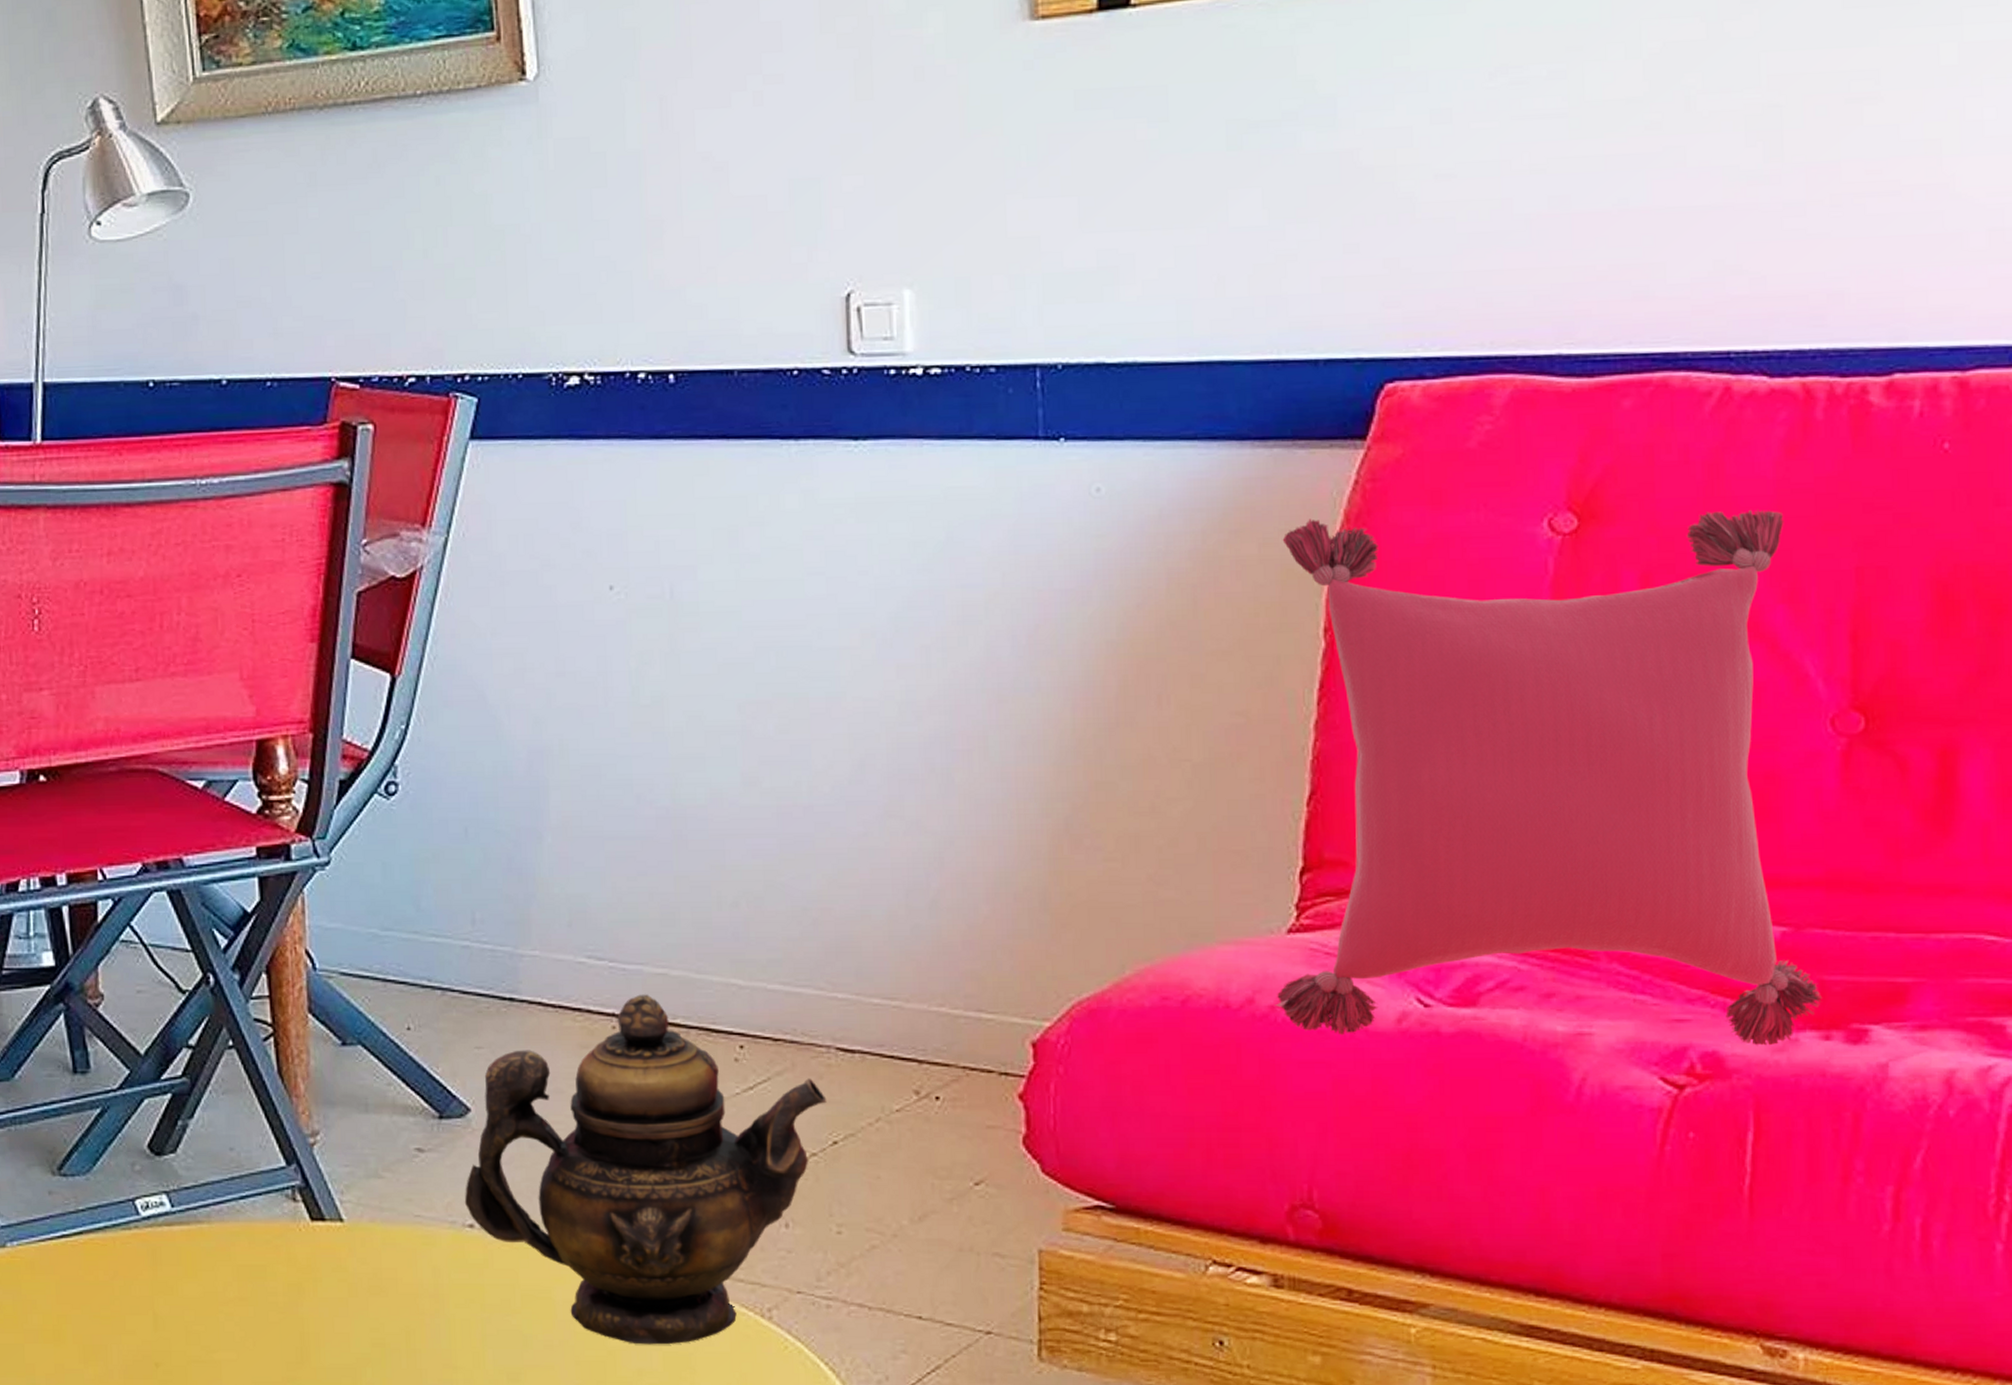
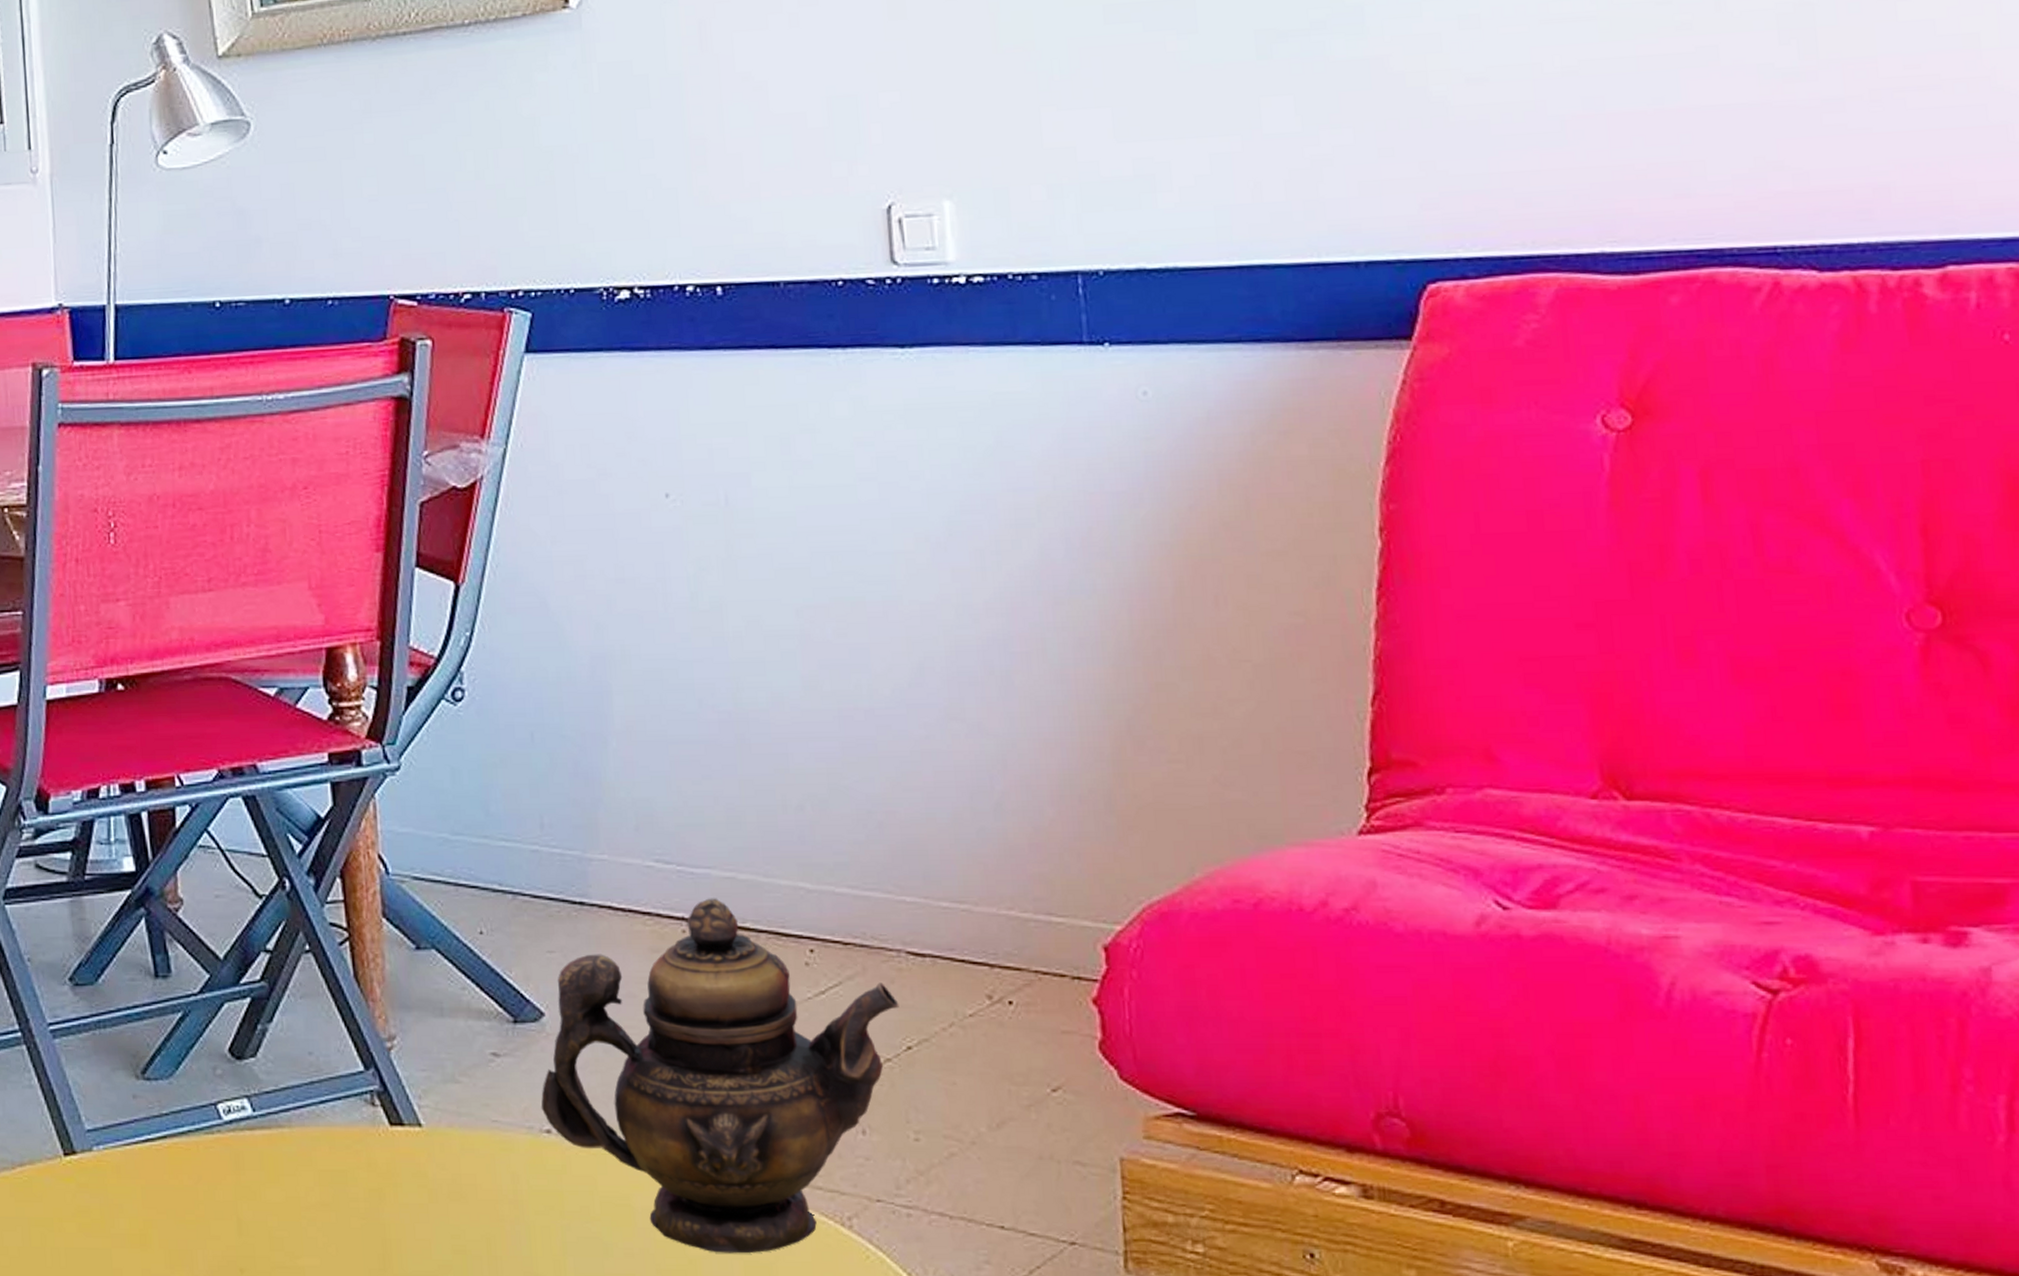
pillow: present [1275,509,1822,1046] -> none [1332,403,1917,949]

